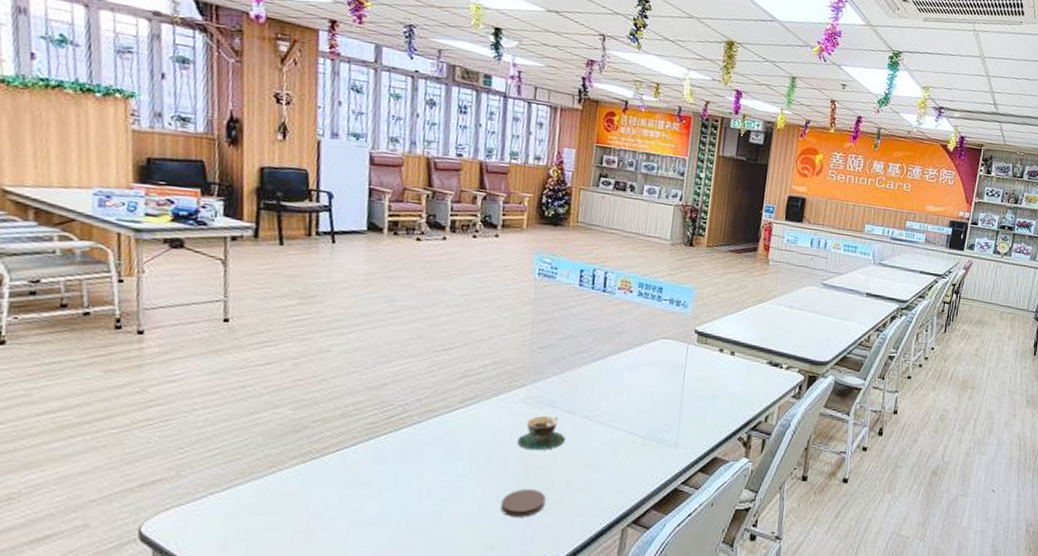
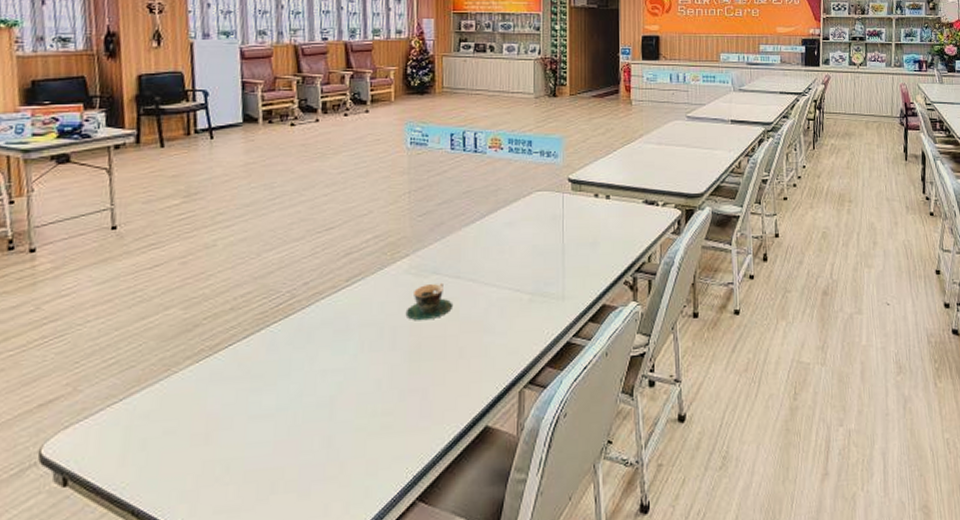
coaster: present [501,488,546,517] -> none [396,360,440,392]

